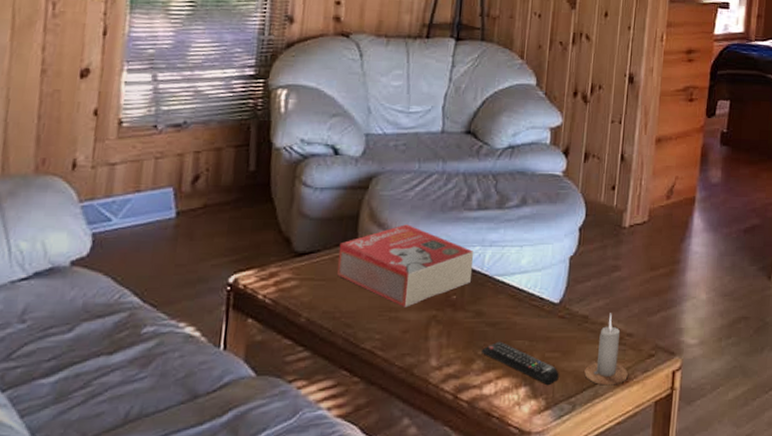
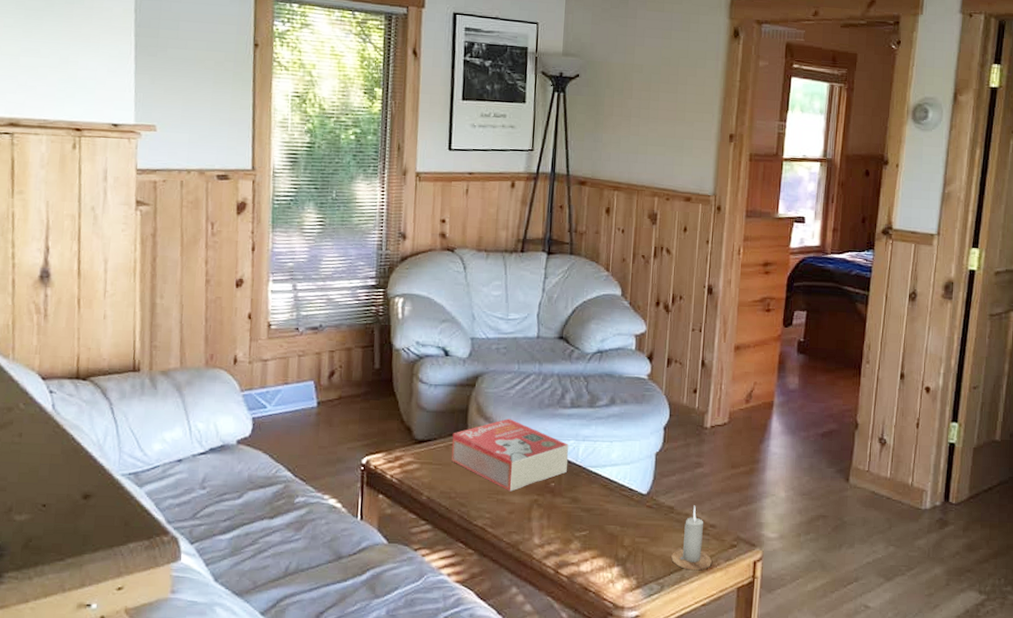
remote control: present [481,341,559,385] -> none [578,525,648,566]

